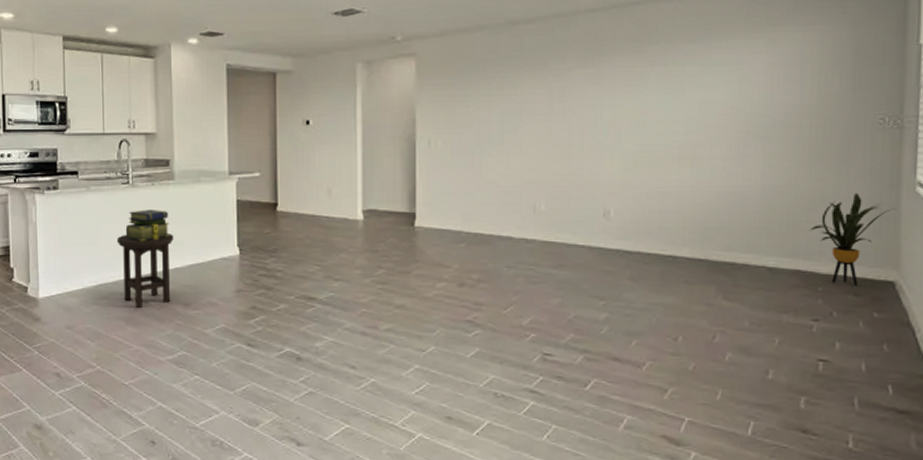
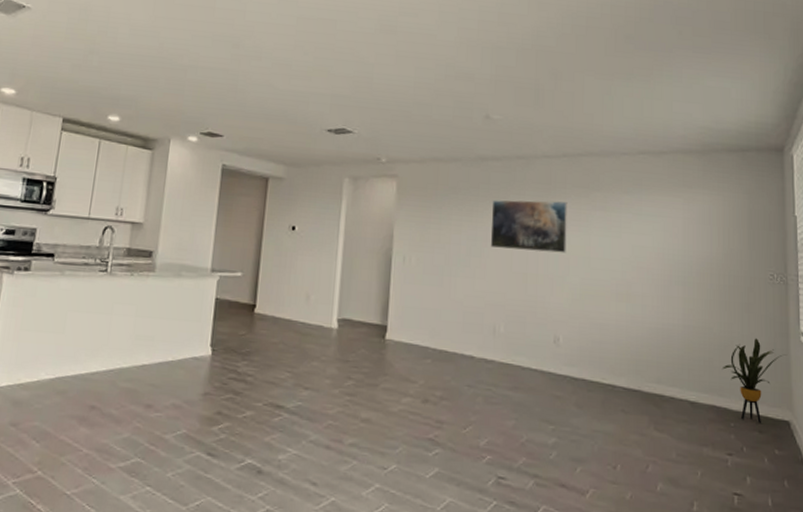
stool: present [116,234,174,309] -> none [82,325,146,407]
stack of books: present [125,210,170,242] -> none [94,300,143,334]
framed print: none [526,61,618,120] -> present [490,200,568,253]

